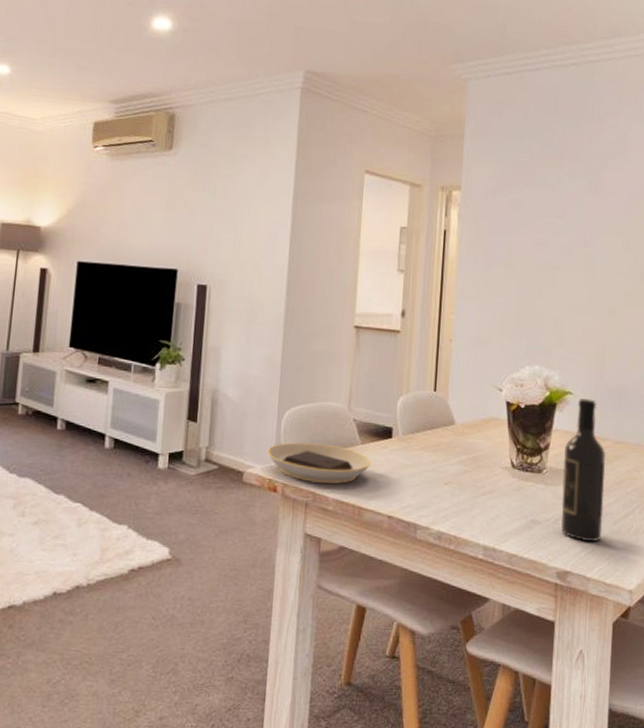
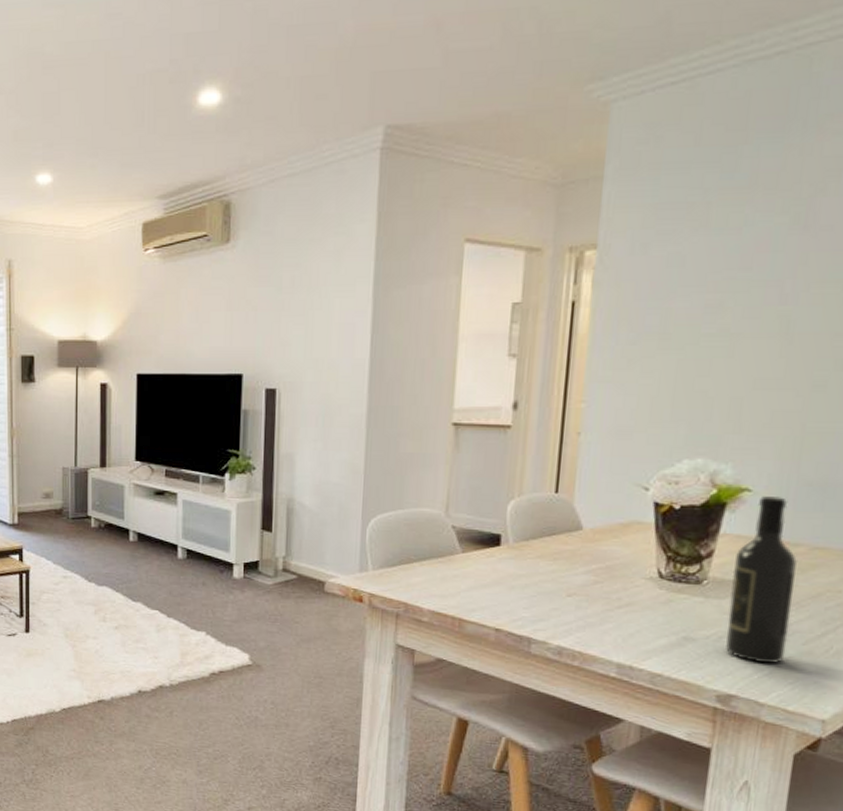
plate: present [266,442,372,485] -> none [350,551,475,595]

